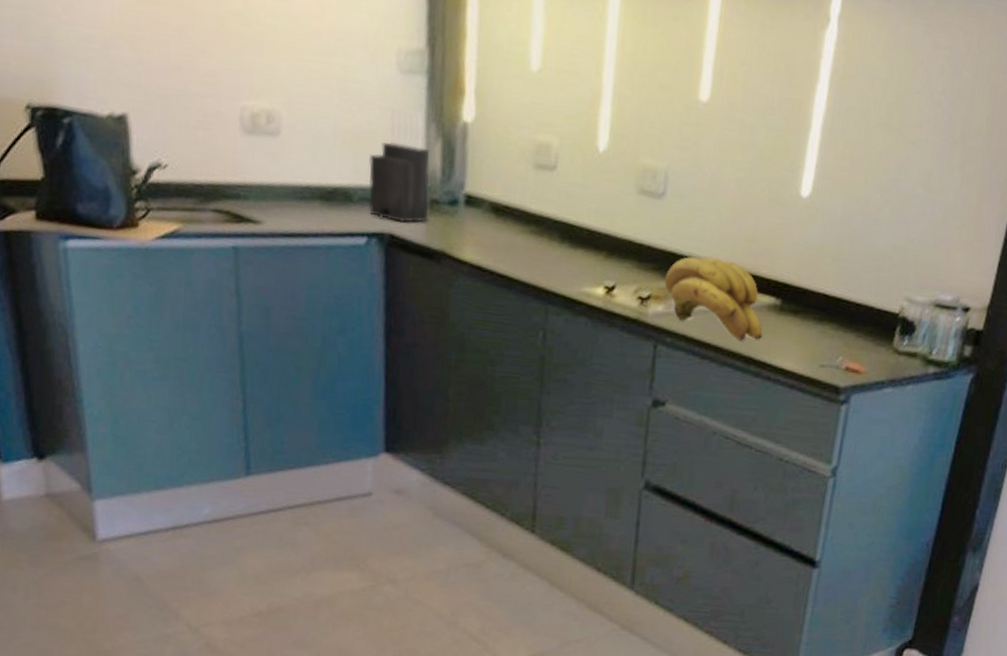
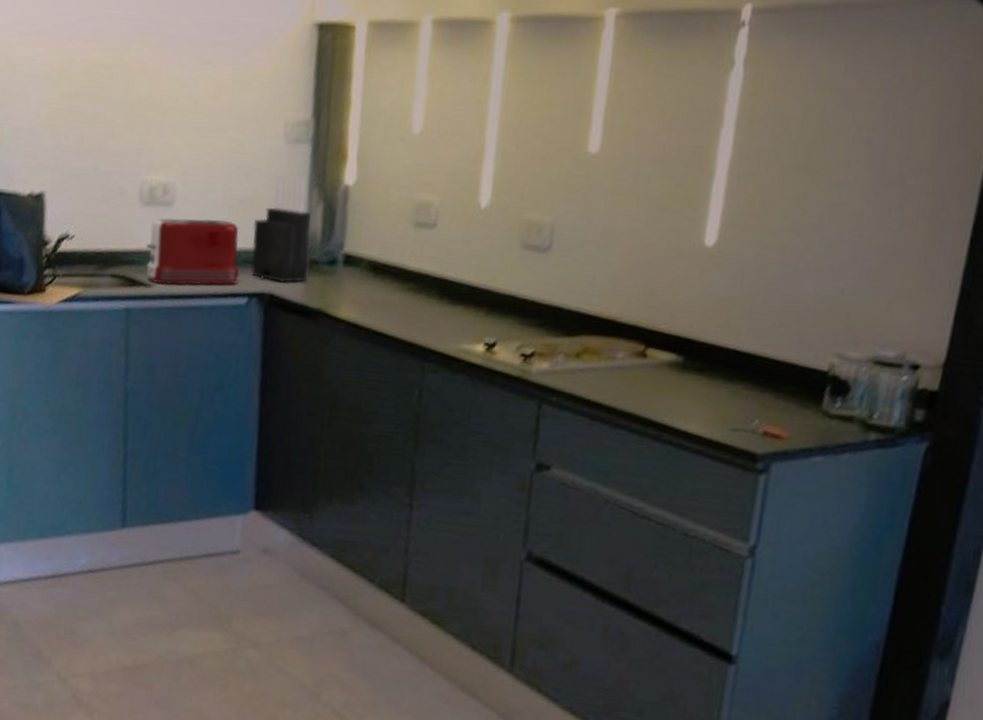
toaster: none [252,149,358,224] -> present [146,218,240,286]
banana bunch: present [664,257,763,340] -> none [549,312,662,400]

